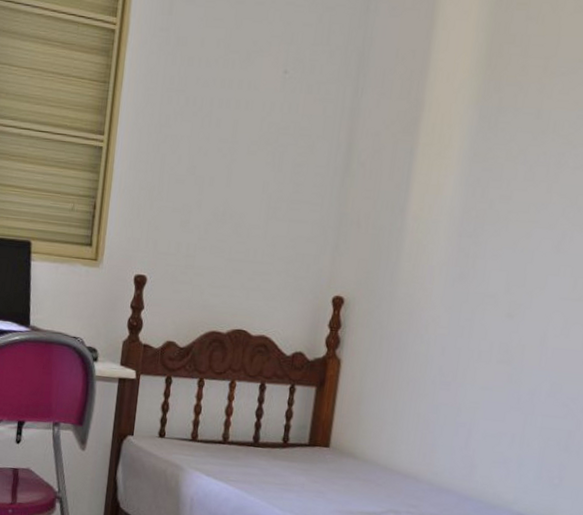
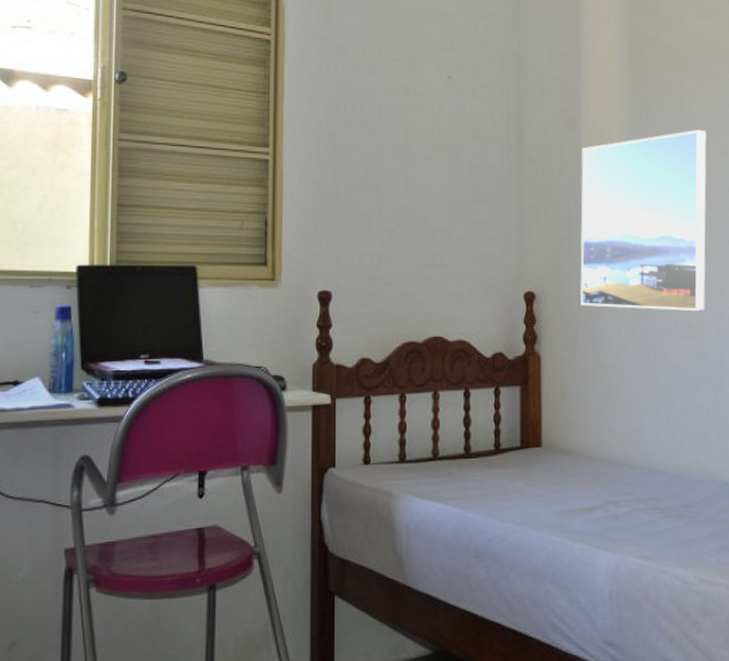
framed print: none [390,139,565,337] -> present [580,129,707,312]

